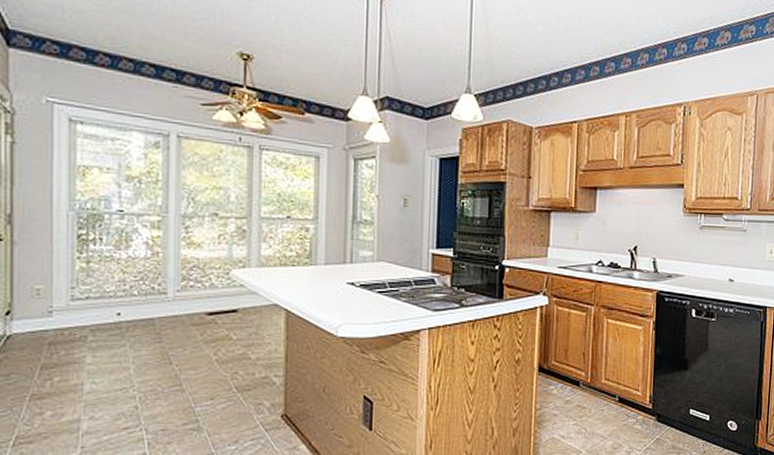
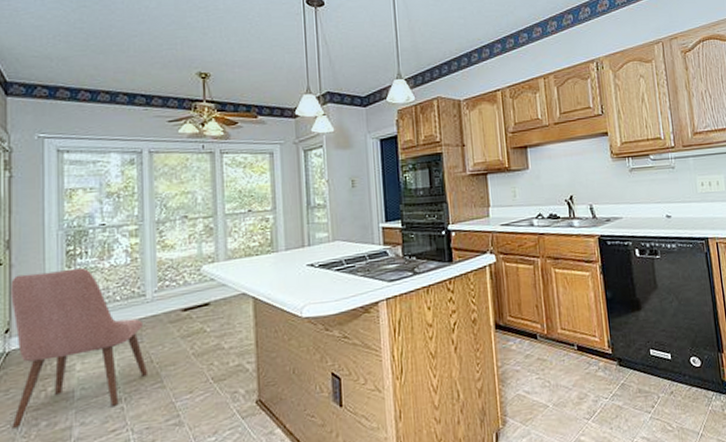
chair: none [13,254,167,414] -> present [11,267,149,428]

